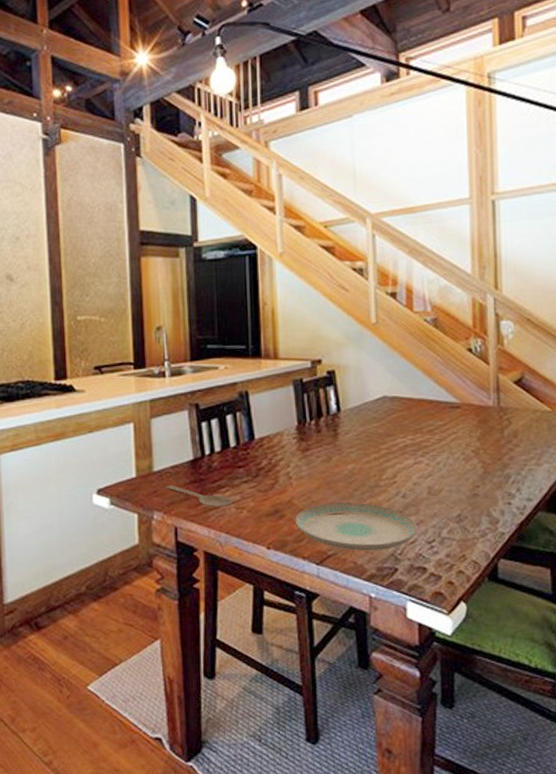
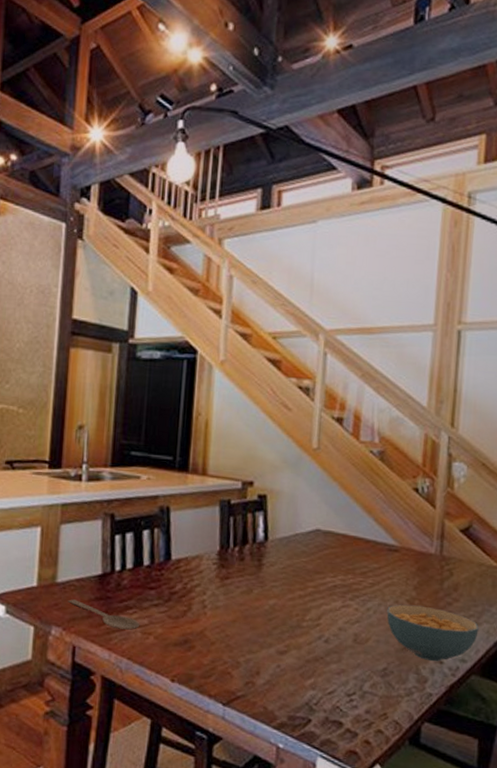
plate: present [295,502,418,551] -> none [205,639,338,698]
cereal bowl: none [455,454,540,504] -> present [387,604,479,662]

